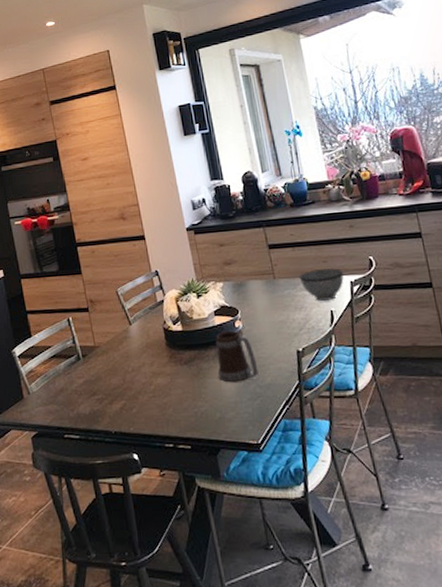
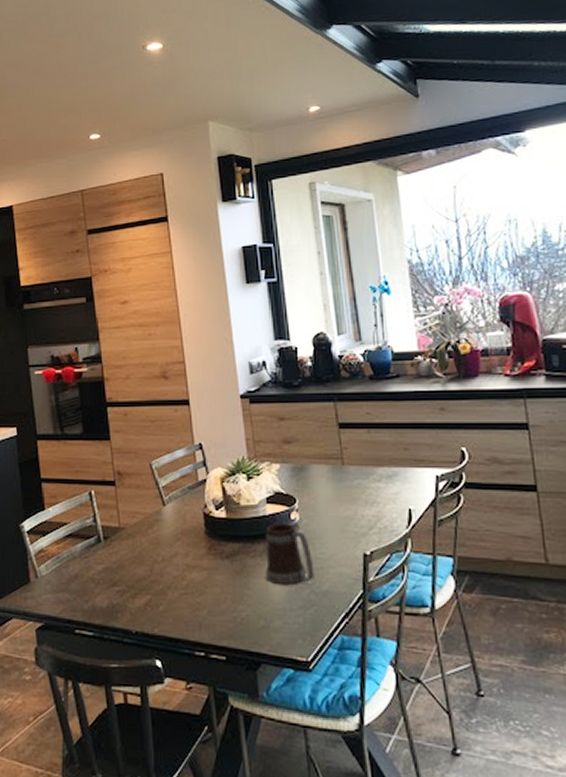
bowl: present [300,268,344,301] -> none [374,458,428,496]

